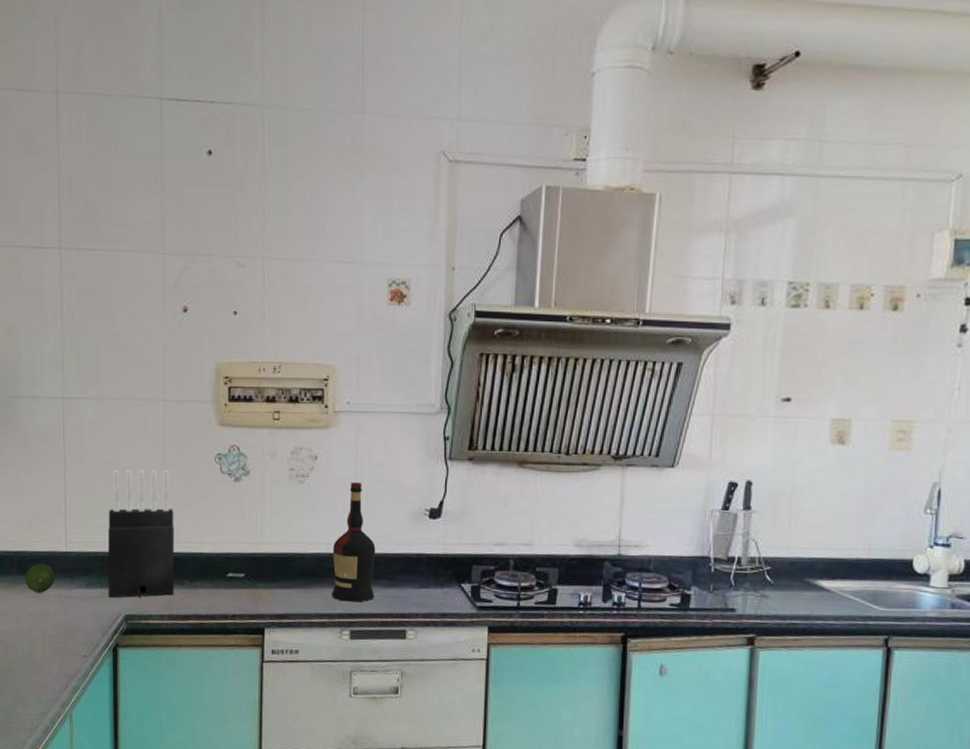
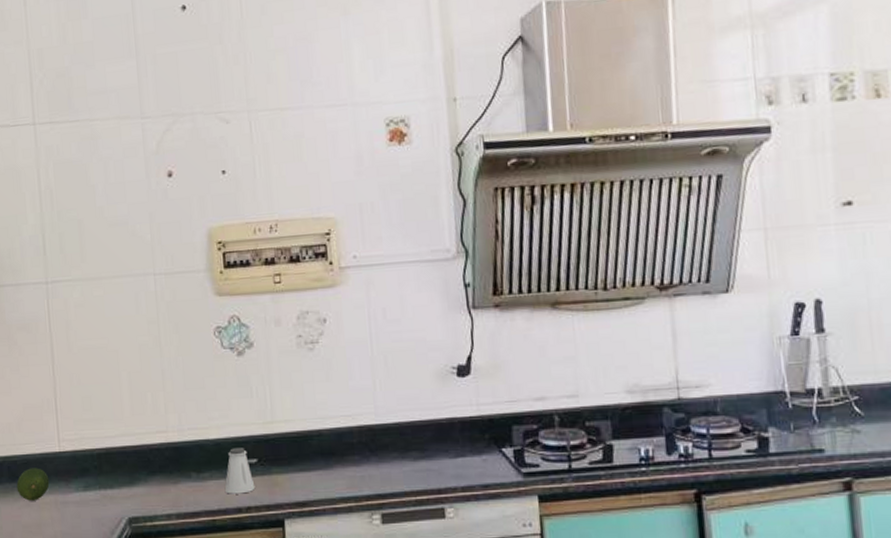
knife block: present [107,469,175,598] -> none [102,351,180,500]
saltshaker: none [213,562,241,603] -> present [224,448,256,494]
liquor: present [332,482,376,602] -> none [353,344,404,481]

